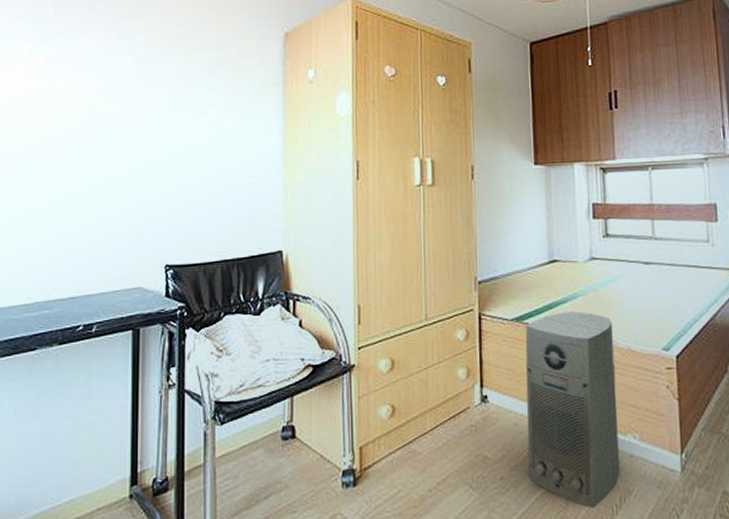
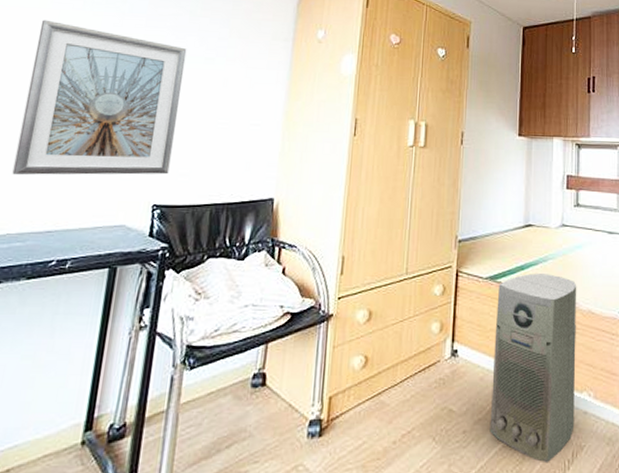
picture frame: none [31,88,178,244] -> present [12,19,187,175]

